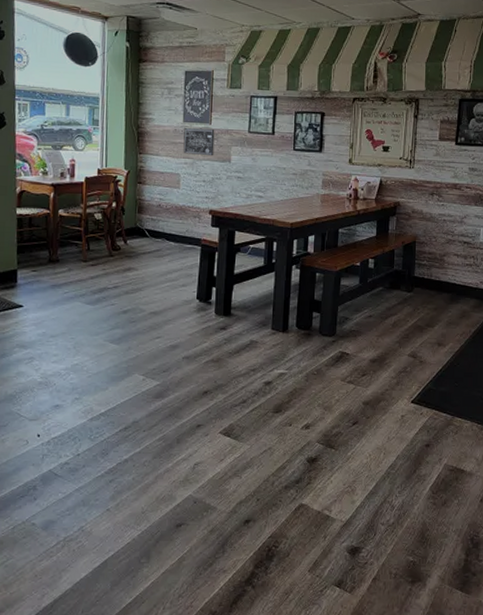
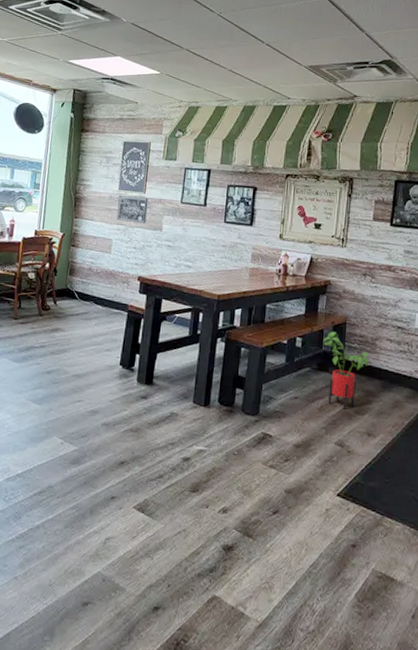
house plant: none [394,250,438,323] -> present [323,331,370,409]

